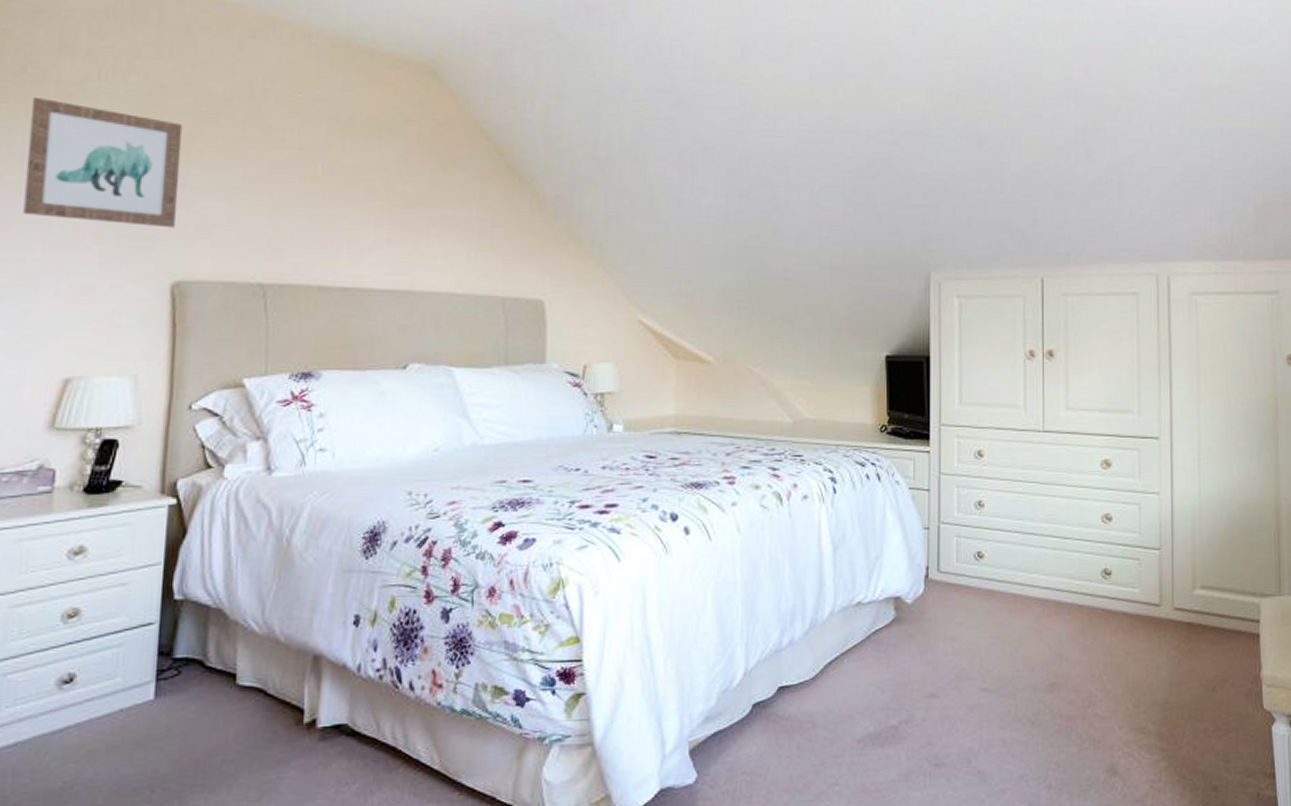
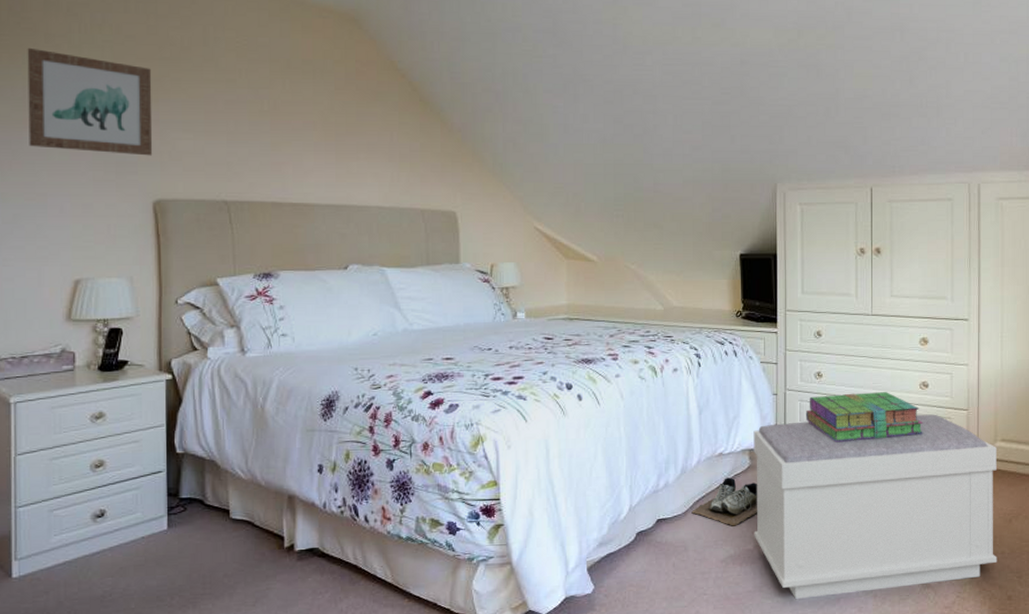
shoe: none [822,633,905,696] -> present [691,477,758,526]
bench: none [899,554,1199,791] -> present [753,414,997,599]
stack of books: none [963,526,1106,588] -> present [805,392,923,442]

